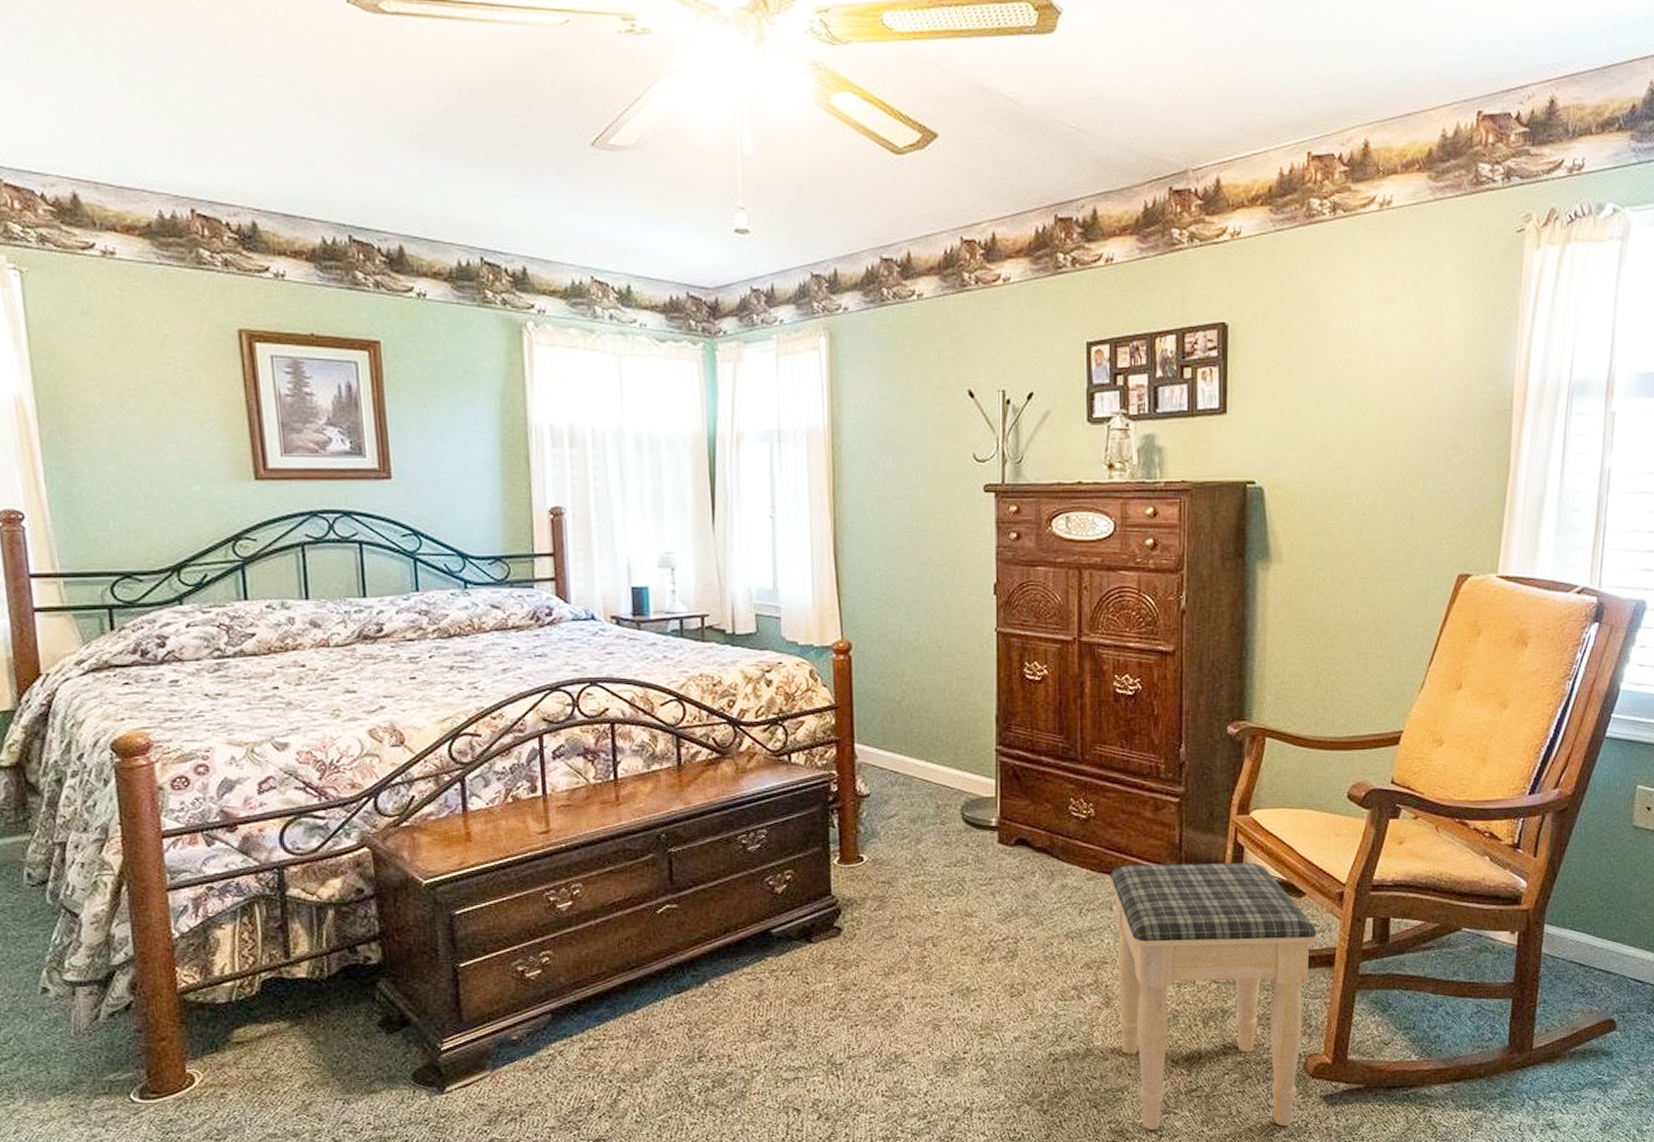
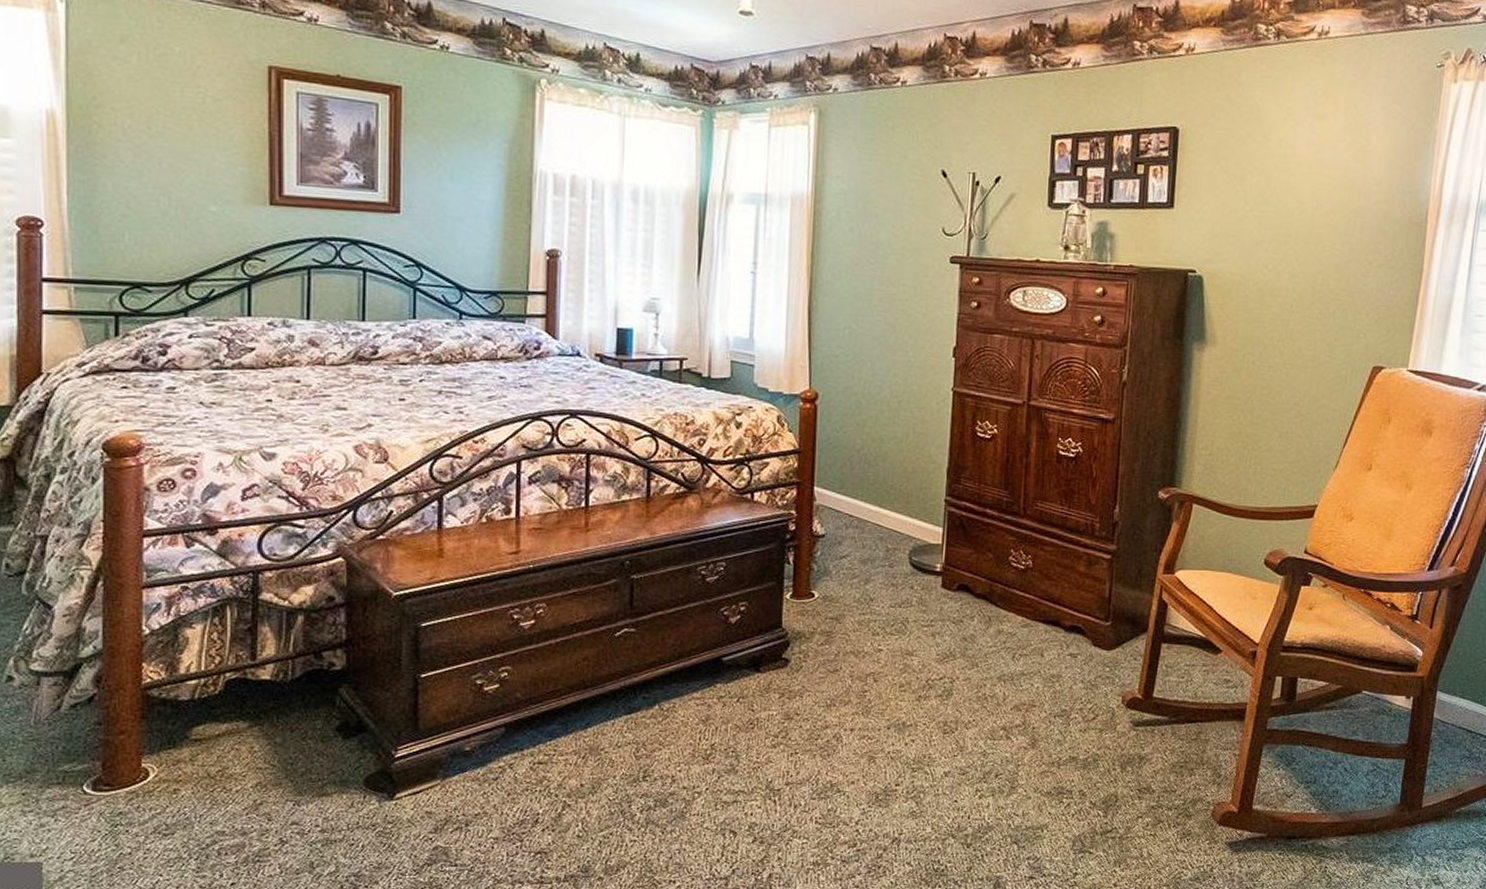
footstool: present [1109,862,1318,1130] -> none [1042,615,1231,870]

